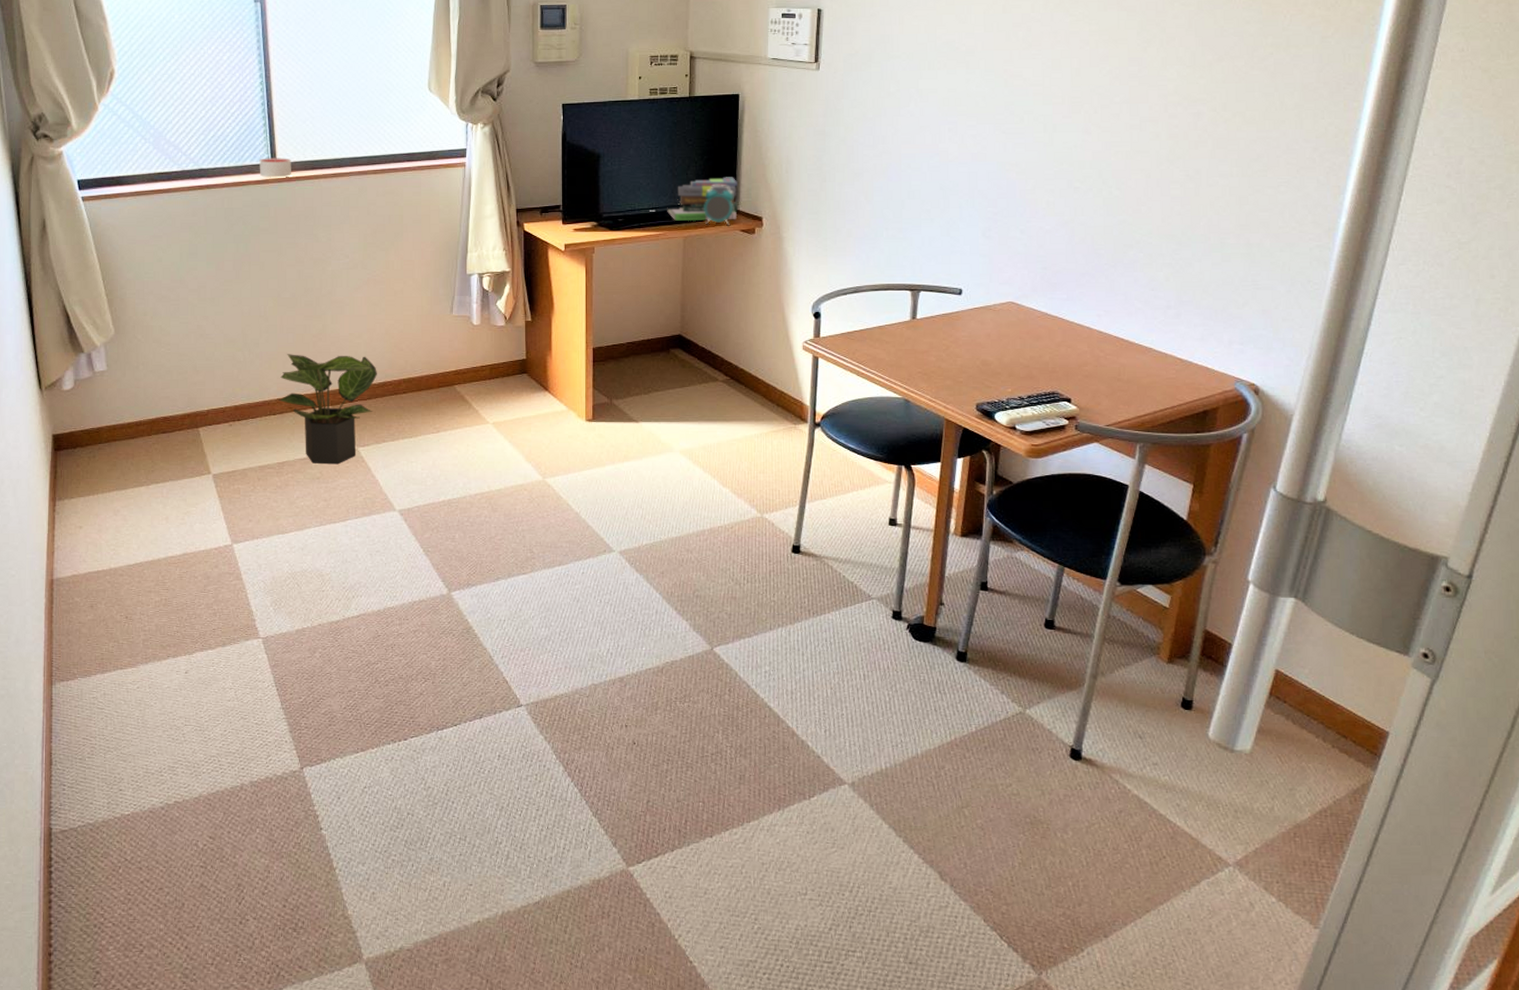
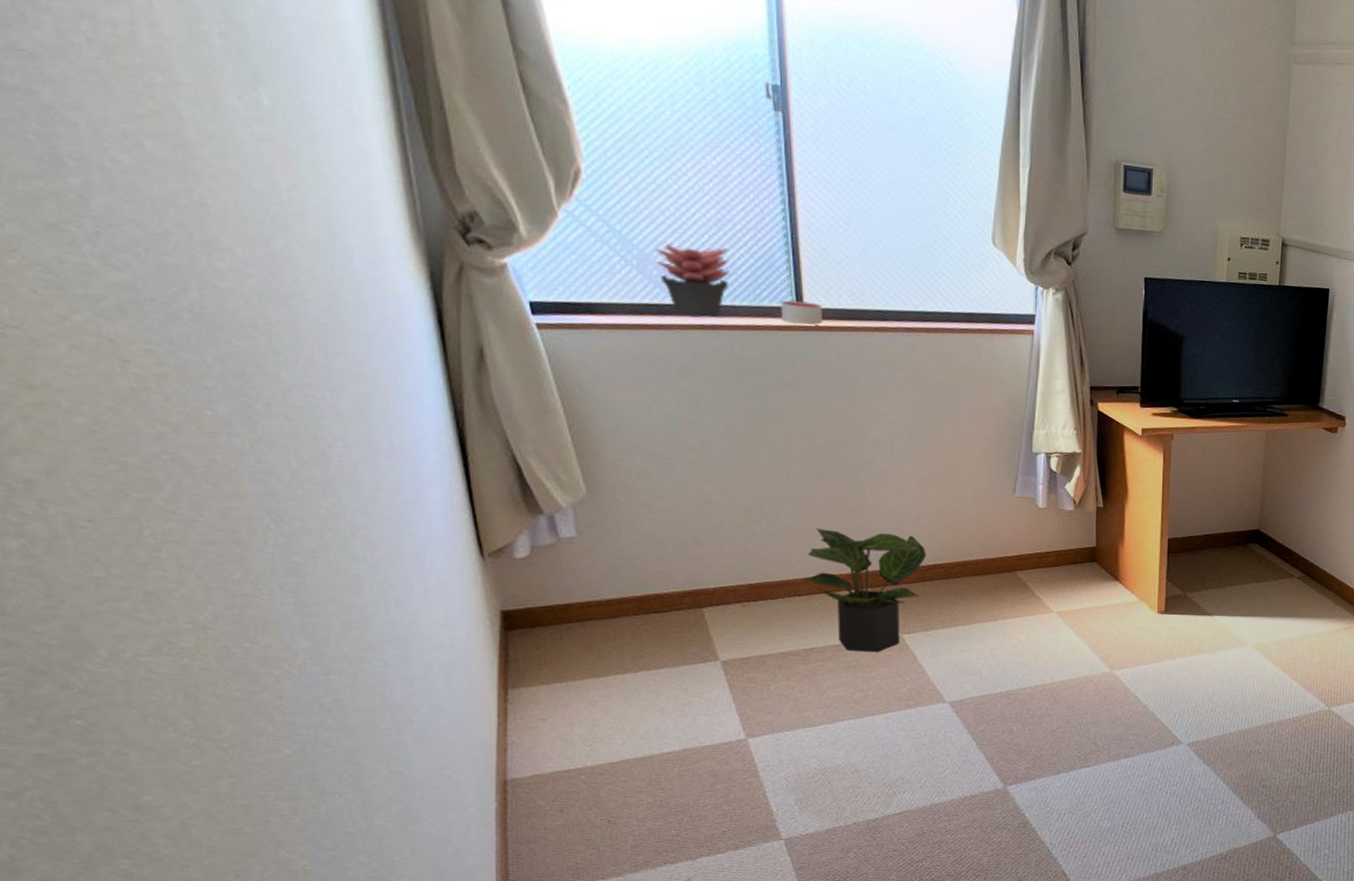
succulent plant: none [166,119,221,179] -> present [654,241,729,317]
books: present [667,177,738,222] -> none [1251,372,1323,418]
alarm clock: present [704,185,734,226] -> none [1288,380,1319,423]

